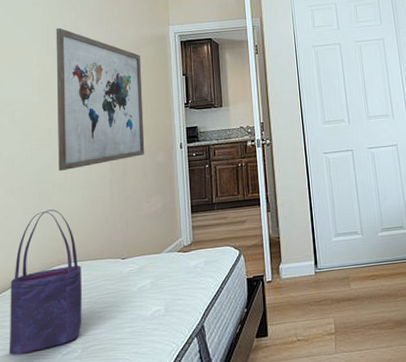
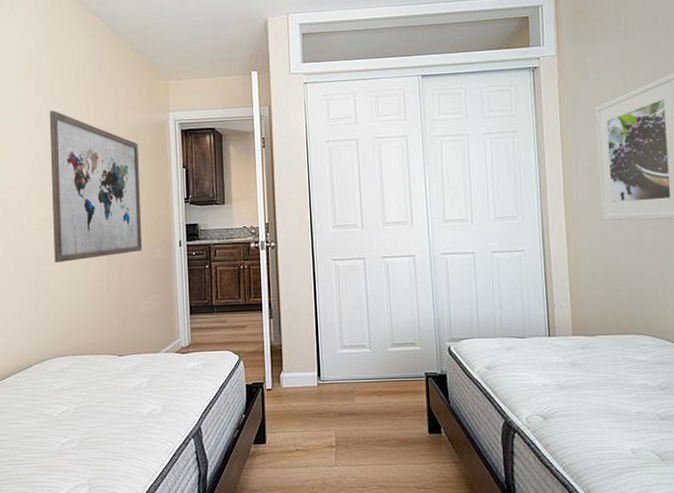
tote bag: present [9,209,82,355] -> none [9,301,80,440]

